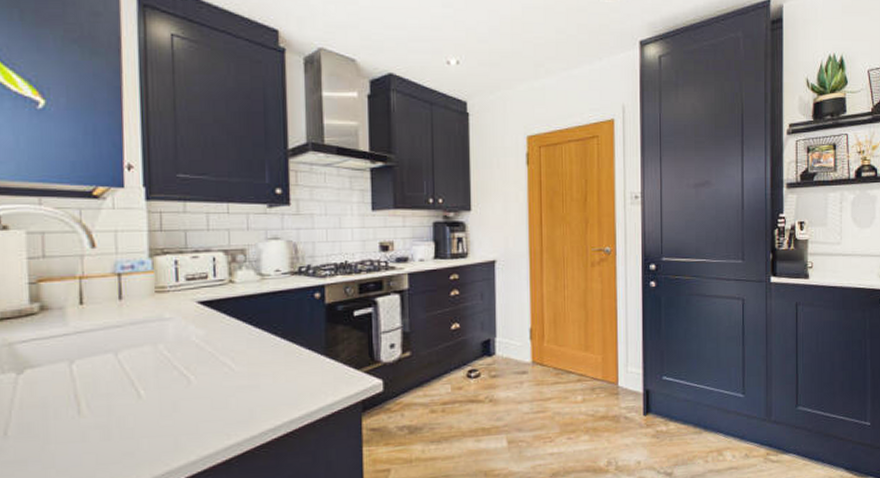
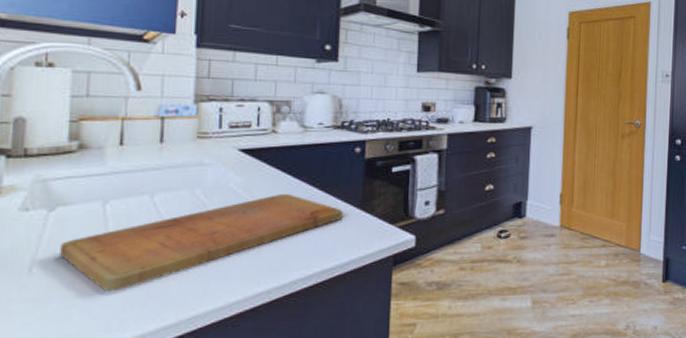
cutting board: none [32,343,307,451] -> present [60,193,343,291]

